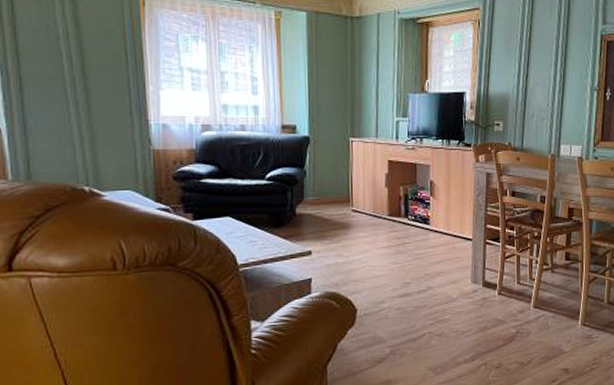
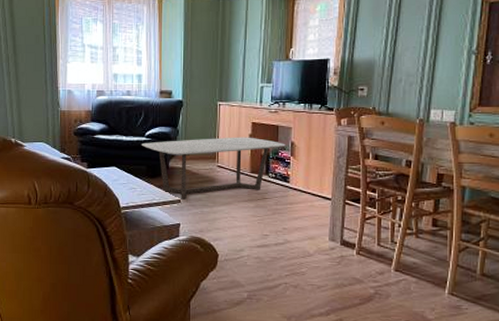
coffee table: none [261,176,425,251] -> present [141,137,286,200]

